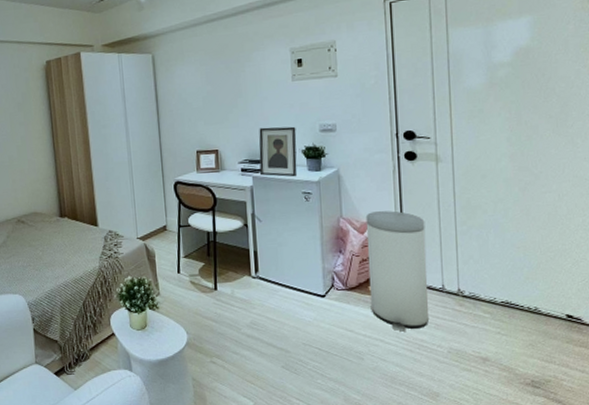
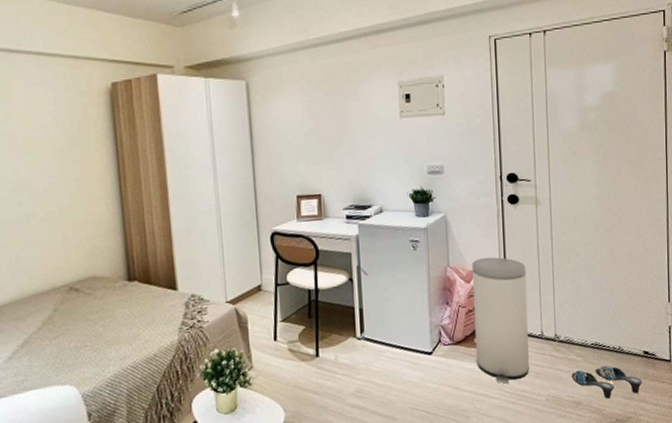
picture frame: present [259,126,298,177] -> none [365,168,405,224]
slippers: none [478,325,565,359] -> present [572,365,643,399]

